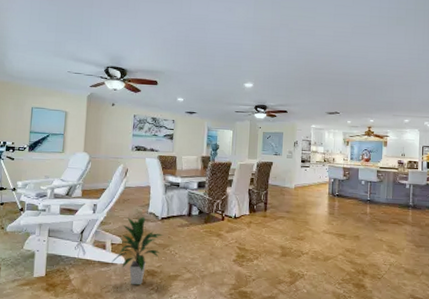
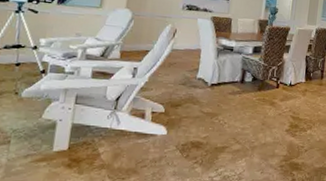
indoor plant: present [110,216,164,285] -> none [149,82,213,159]

